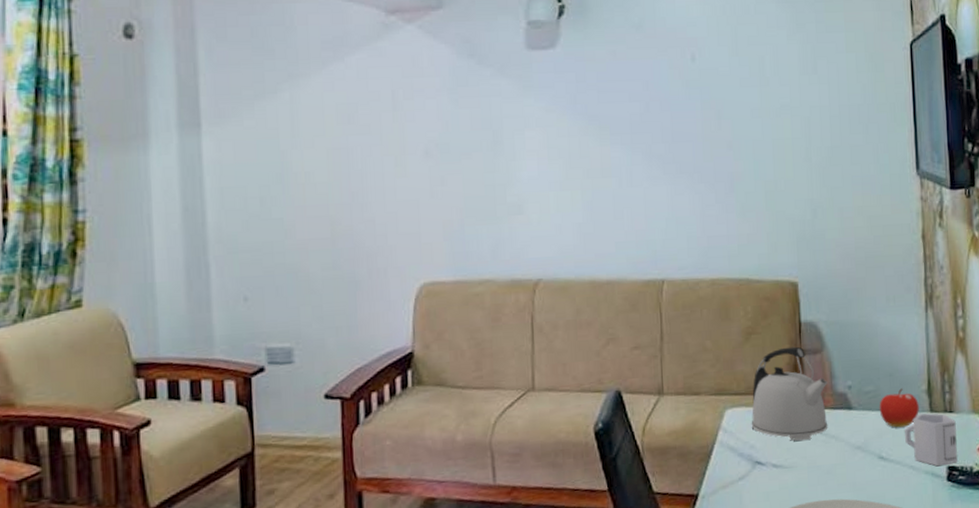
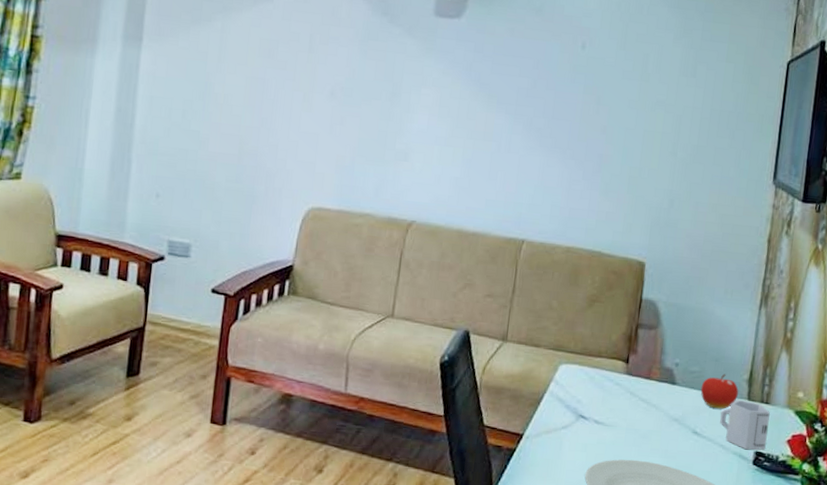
kettle: present [751,346,828,441] -> none [581,318,657,404]

